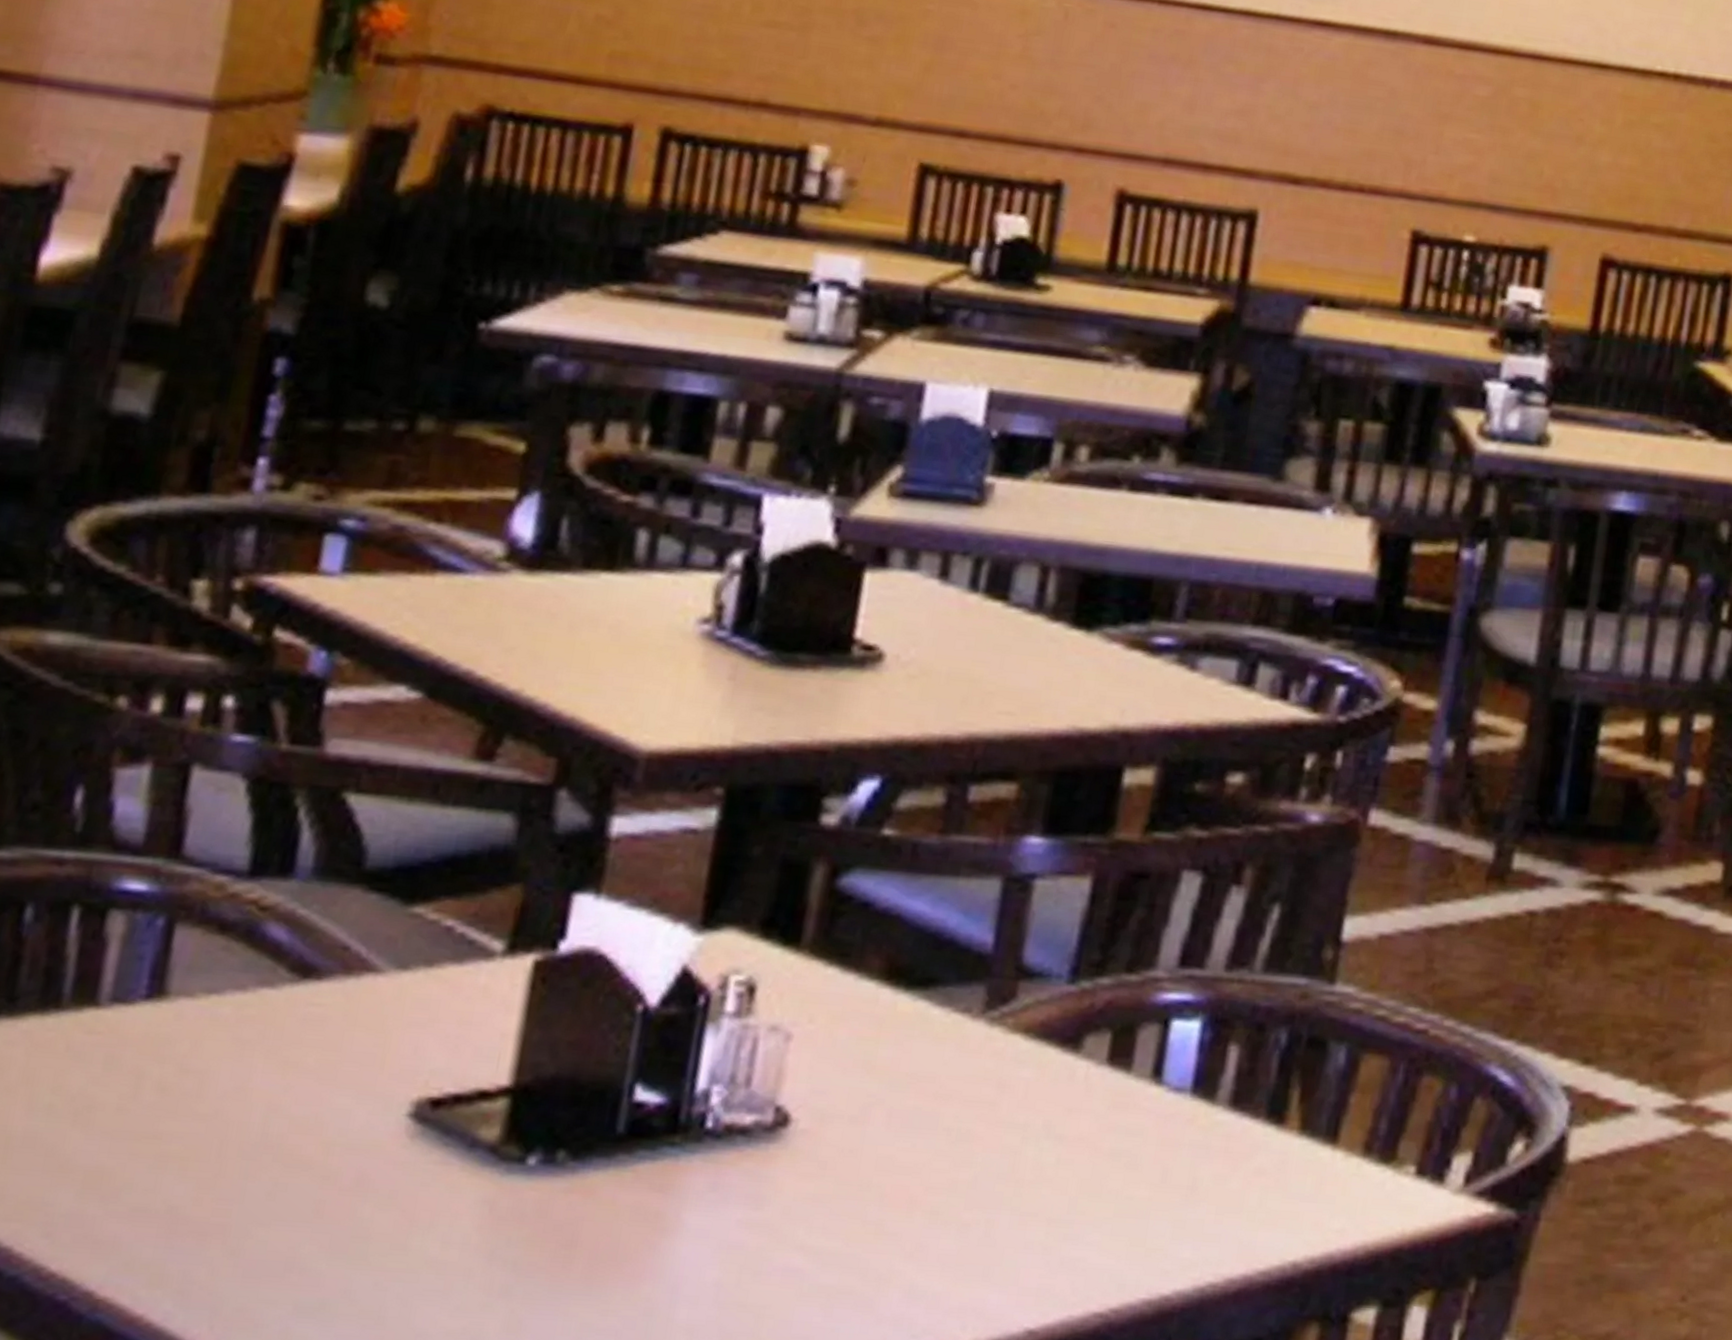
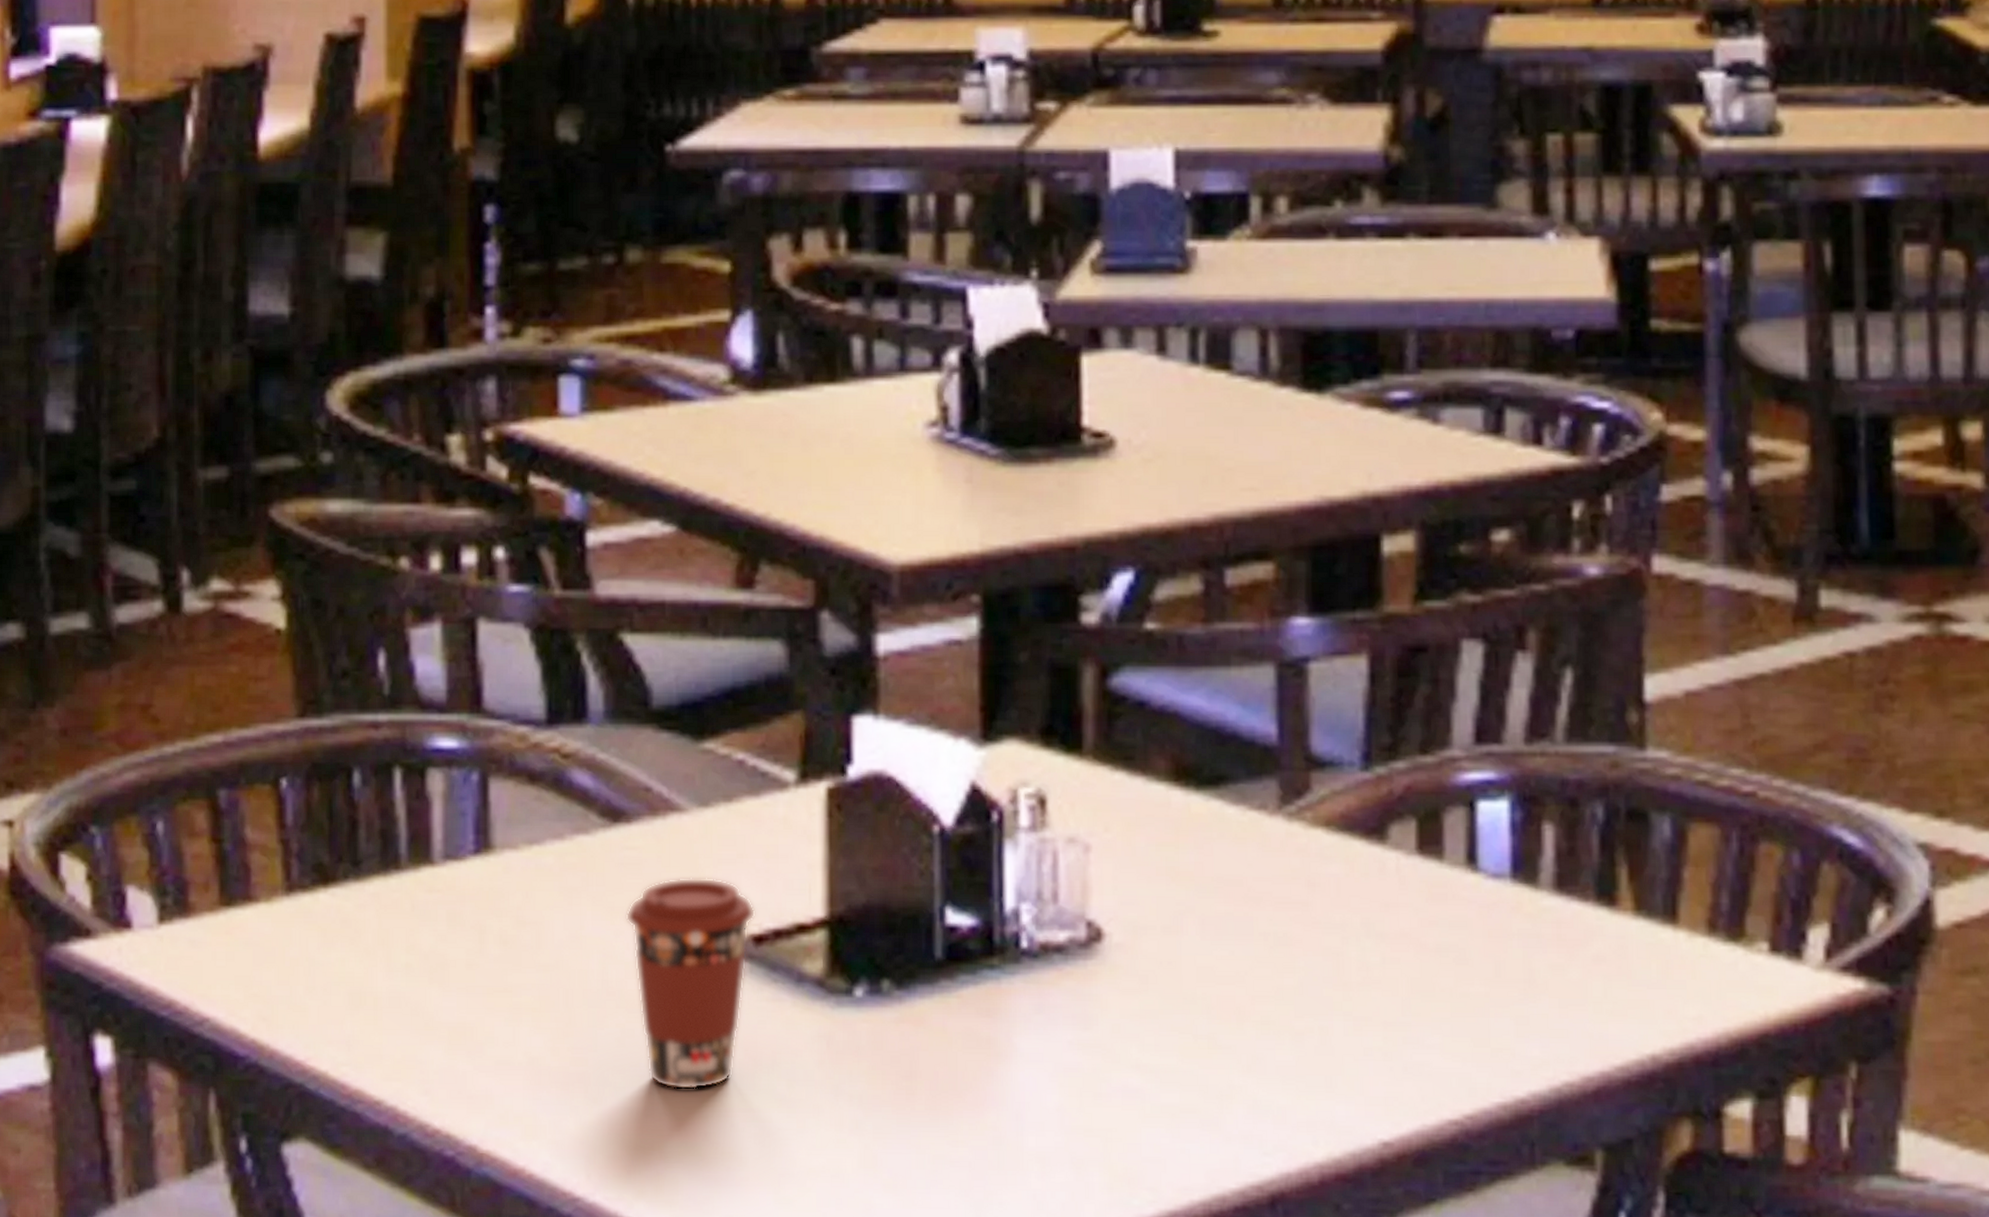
coffee cup: none [295,1037,439,1248] -> present [625,878,756,1090]

